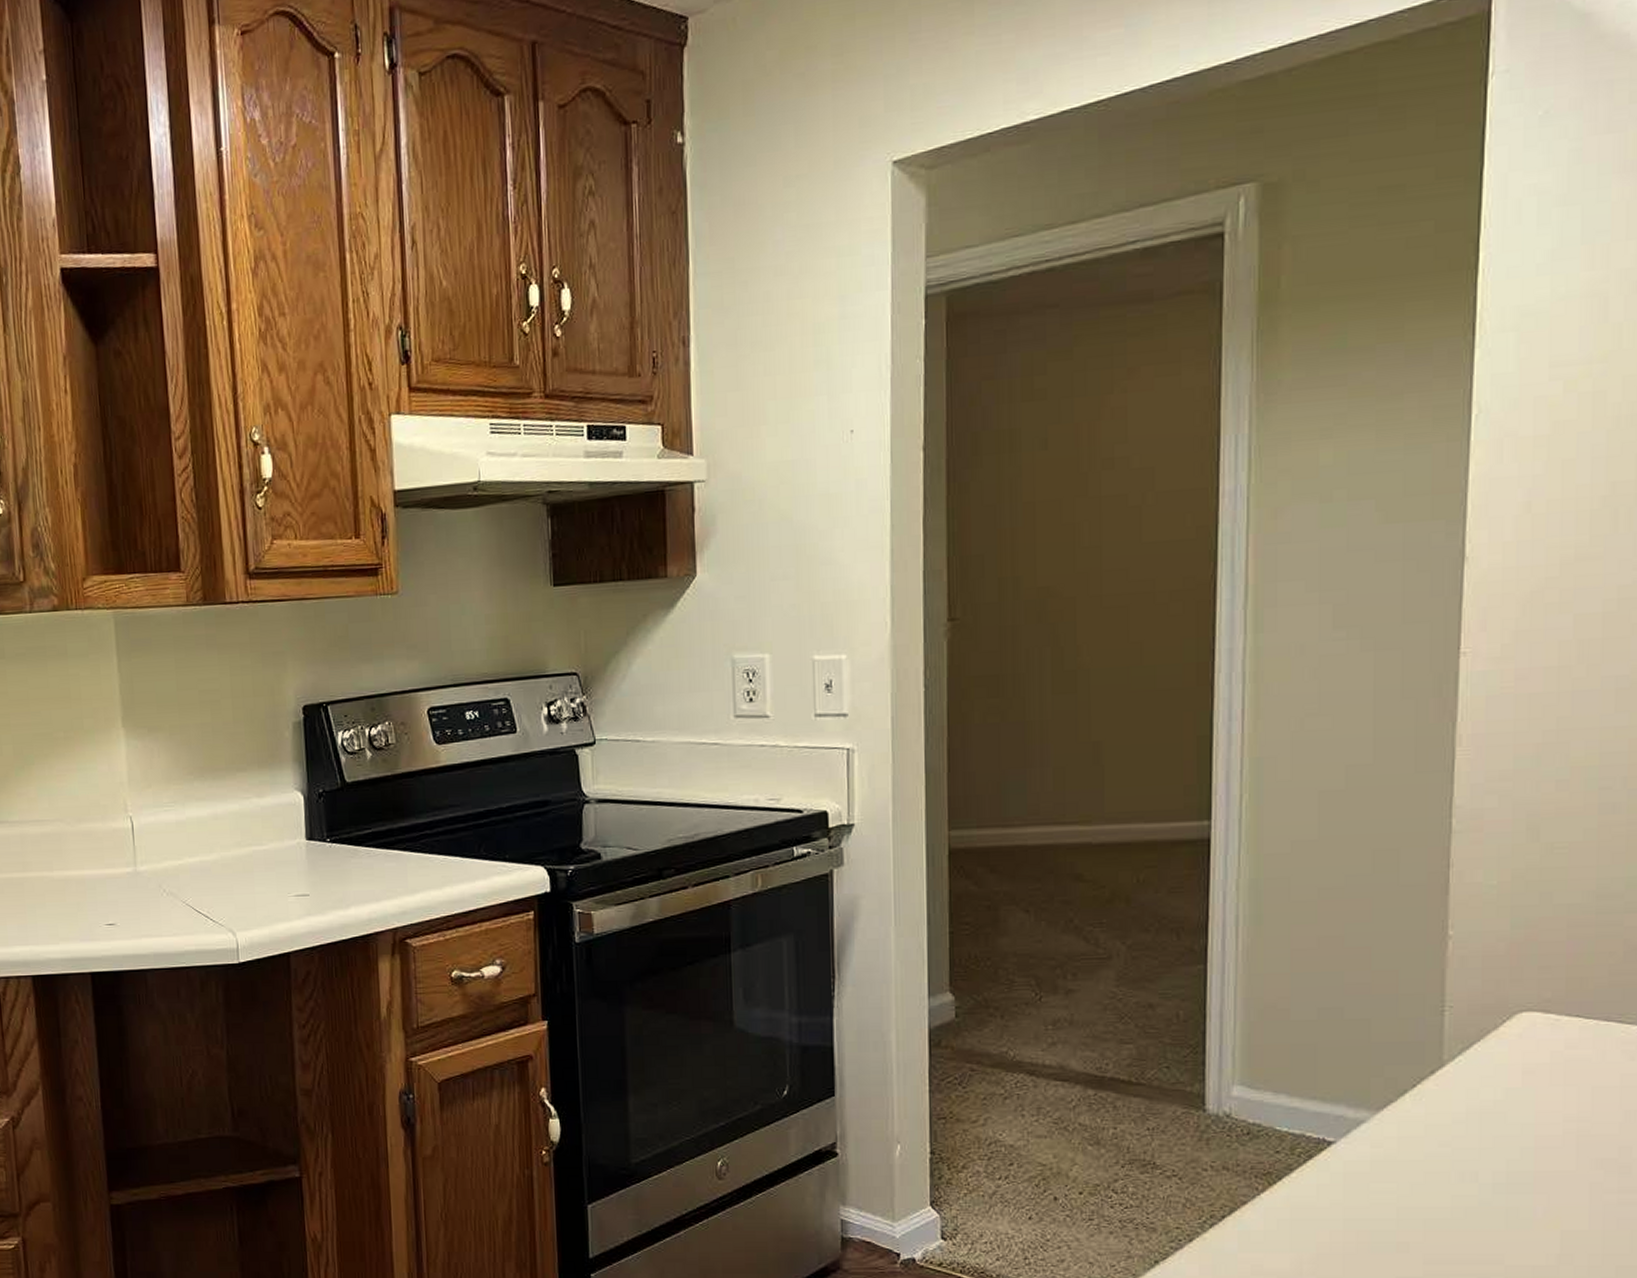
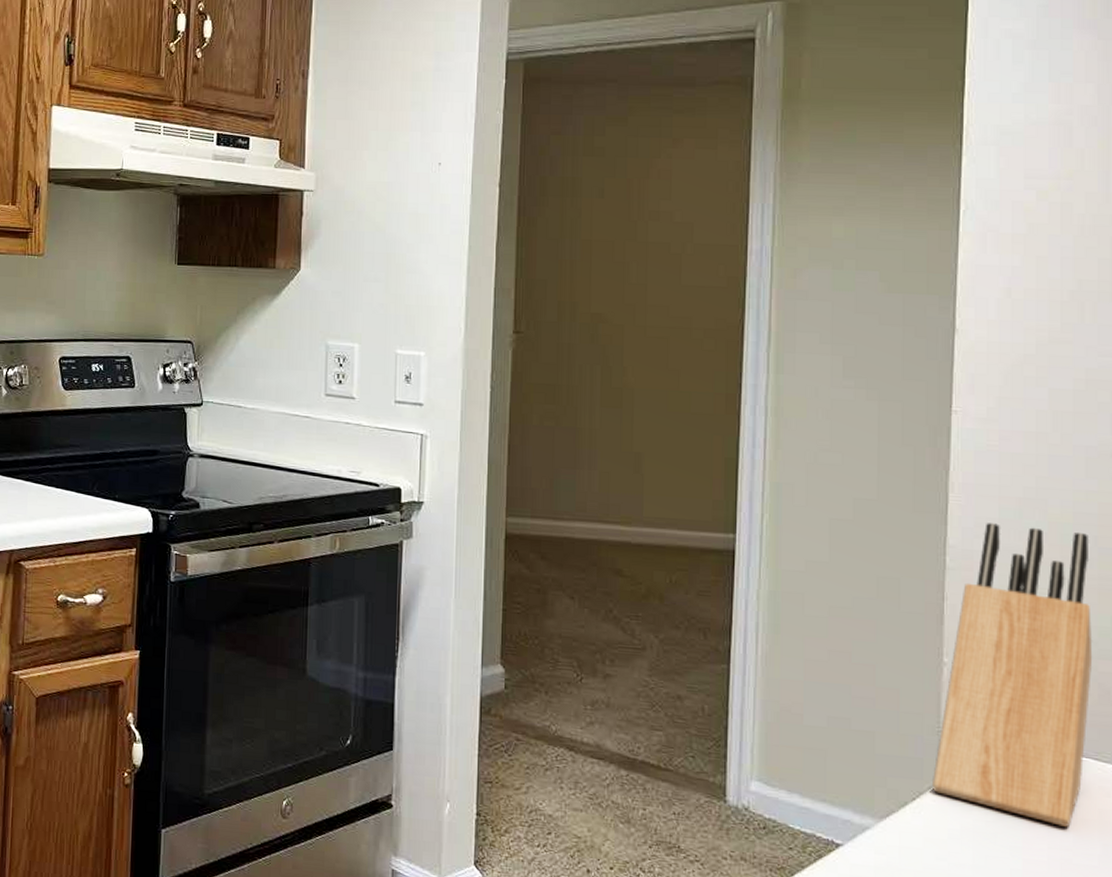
knife block: none [1435,775,1619,1098] -> present [933,523,1093,828]

